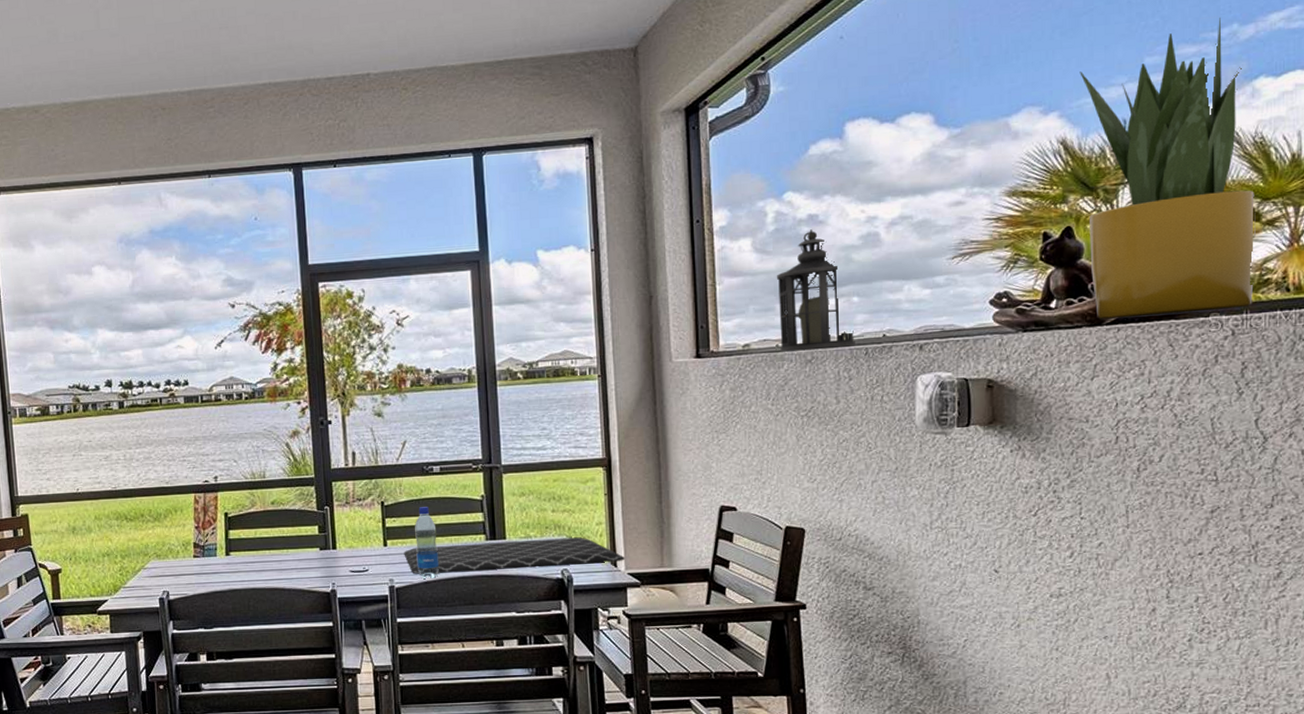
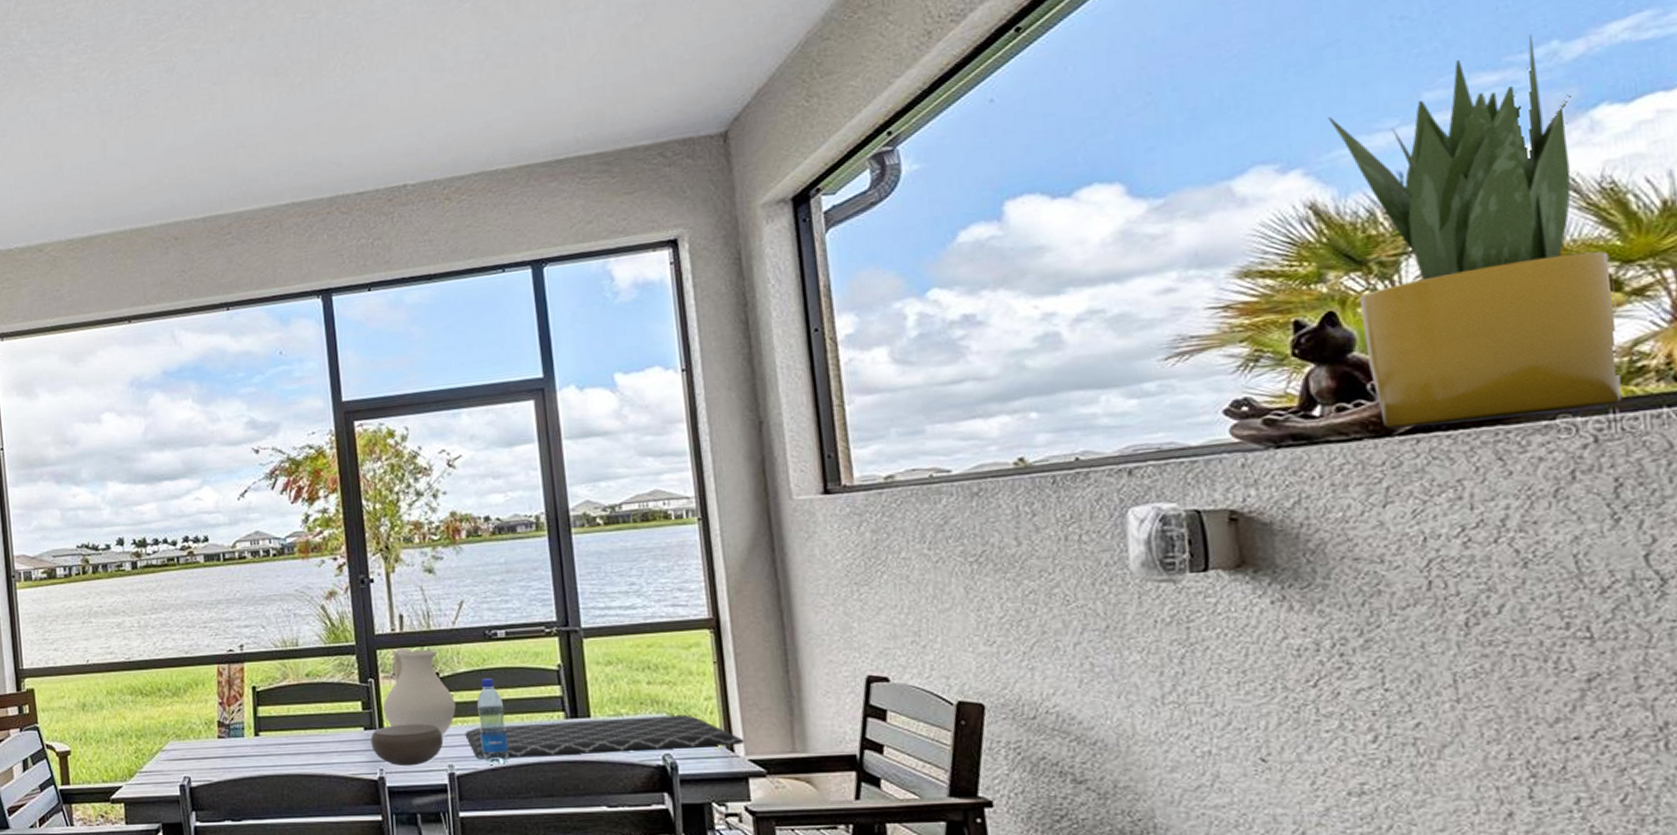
bowl: none [325,544,386,581] -> present [370,723,444,767]
pitcher: none [336,480,397,555] -> present [382,647,456,736]
lantern: present [776,229,855,352] -> none [923,332,1038,484]

